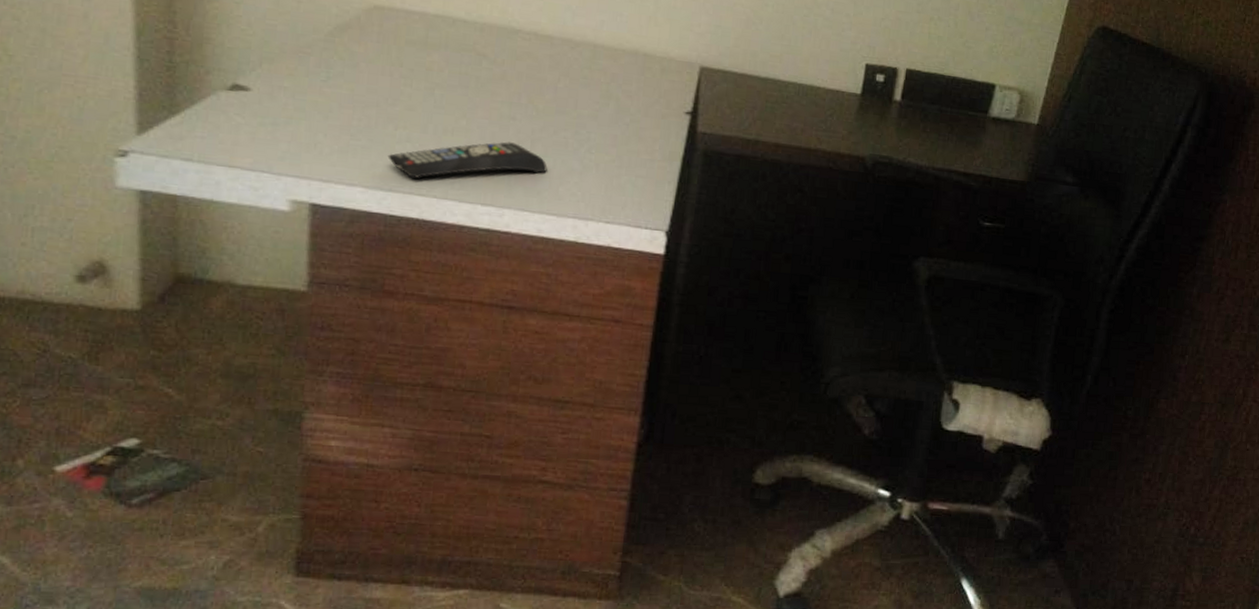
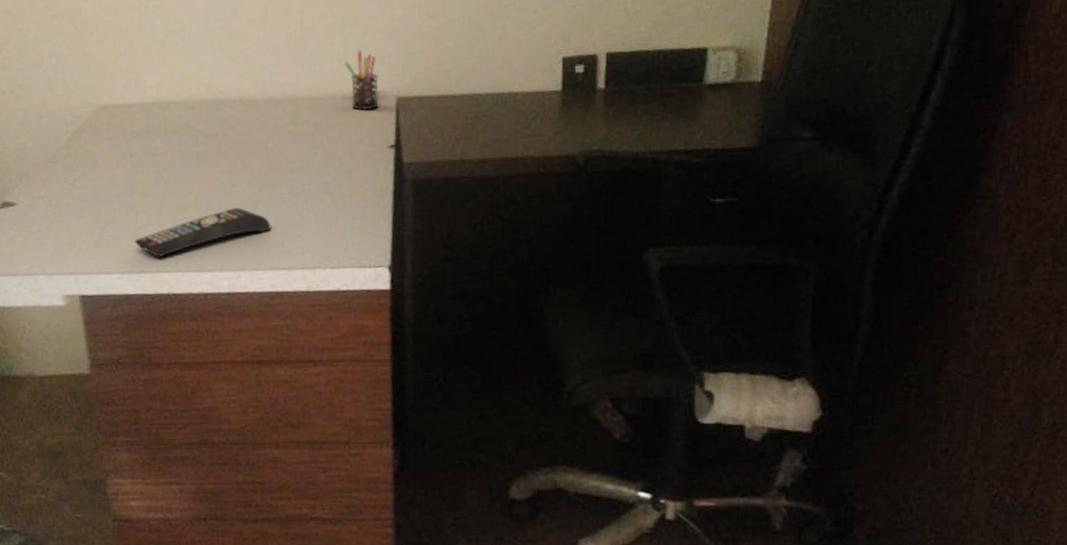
pen holder: none [651,12,686,74] -> present [344,50,379,111]

